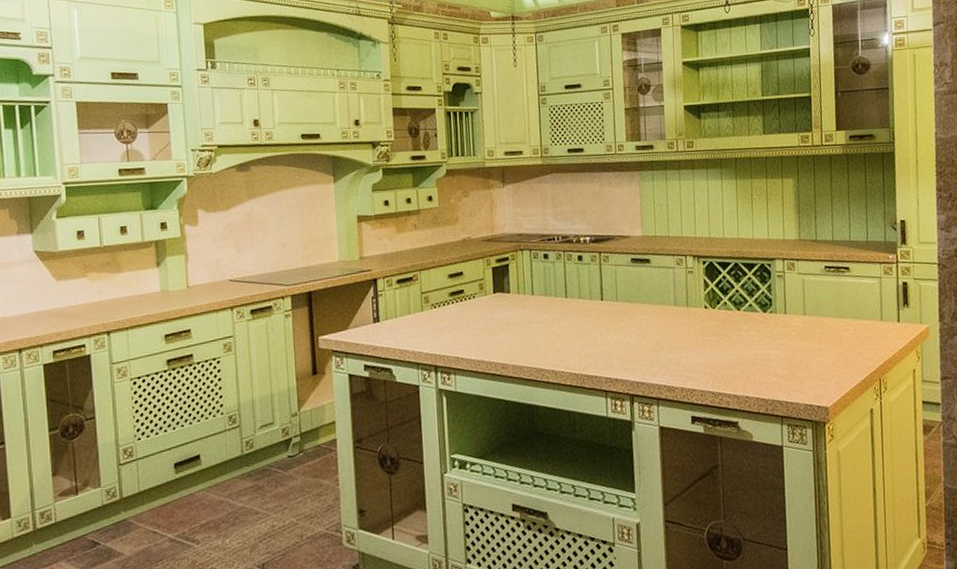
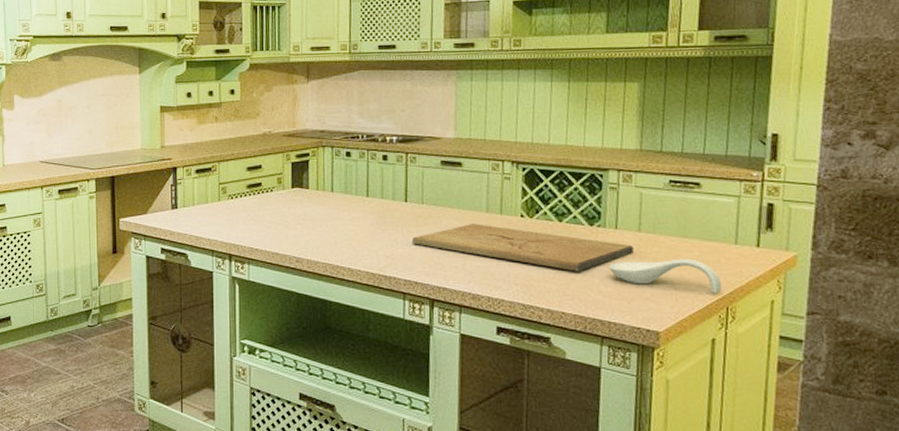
cutting board: none [609,316,802,357] -> present [411,222,634,272]
spoon rest: none [782,336,875,367] -> present [609,258,722,293]

